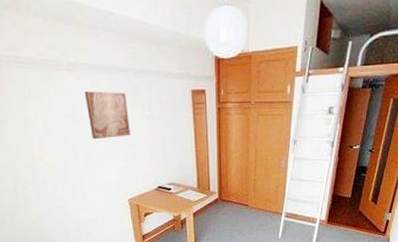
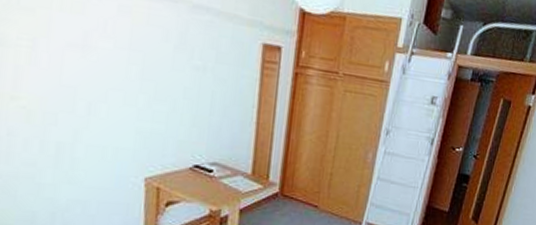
wall art: present [84,91,130,140] -> none [105,16,170,89]

